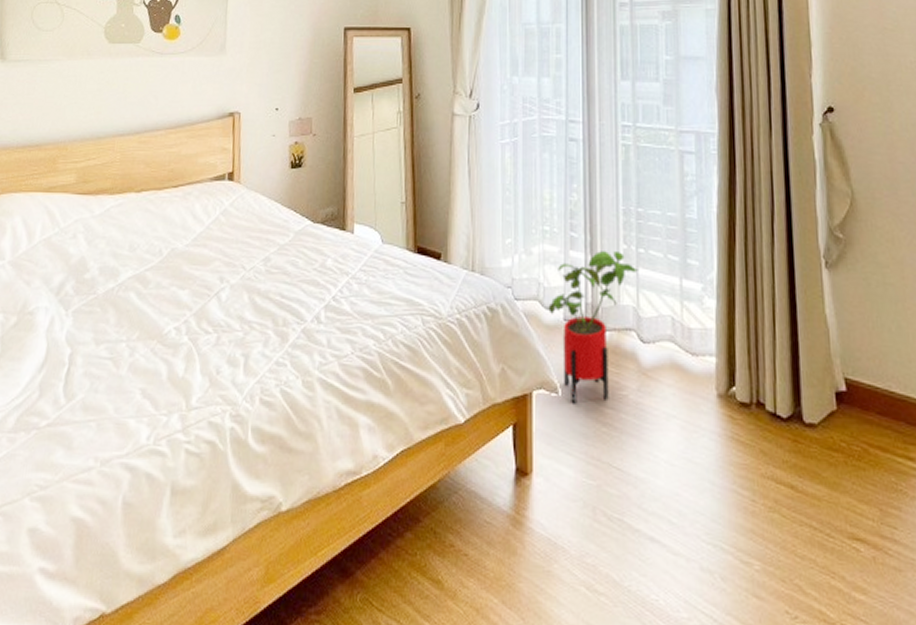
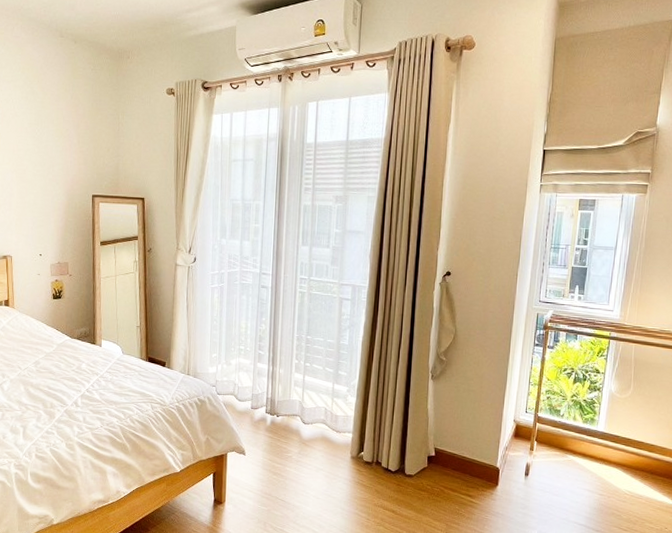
house plant: present [548,251,638,404] -> none [240,364,304,461]

